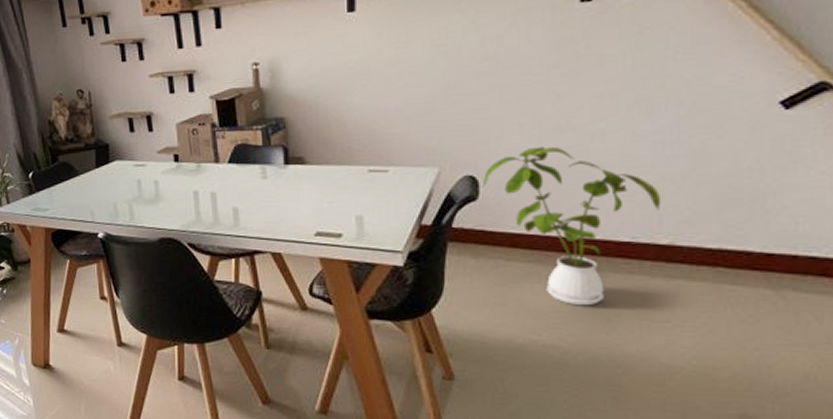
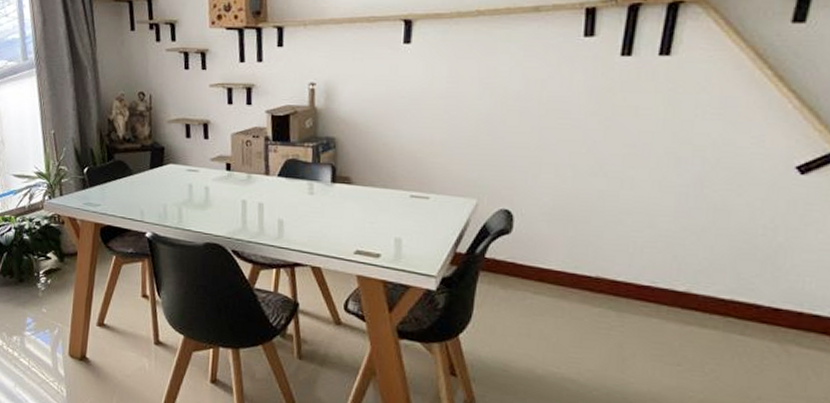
house plant: present [483,146,662,306] -> none [517,188,682,344]

